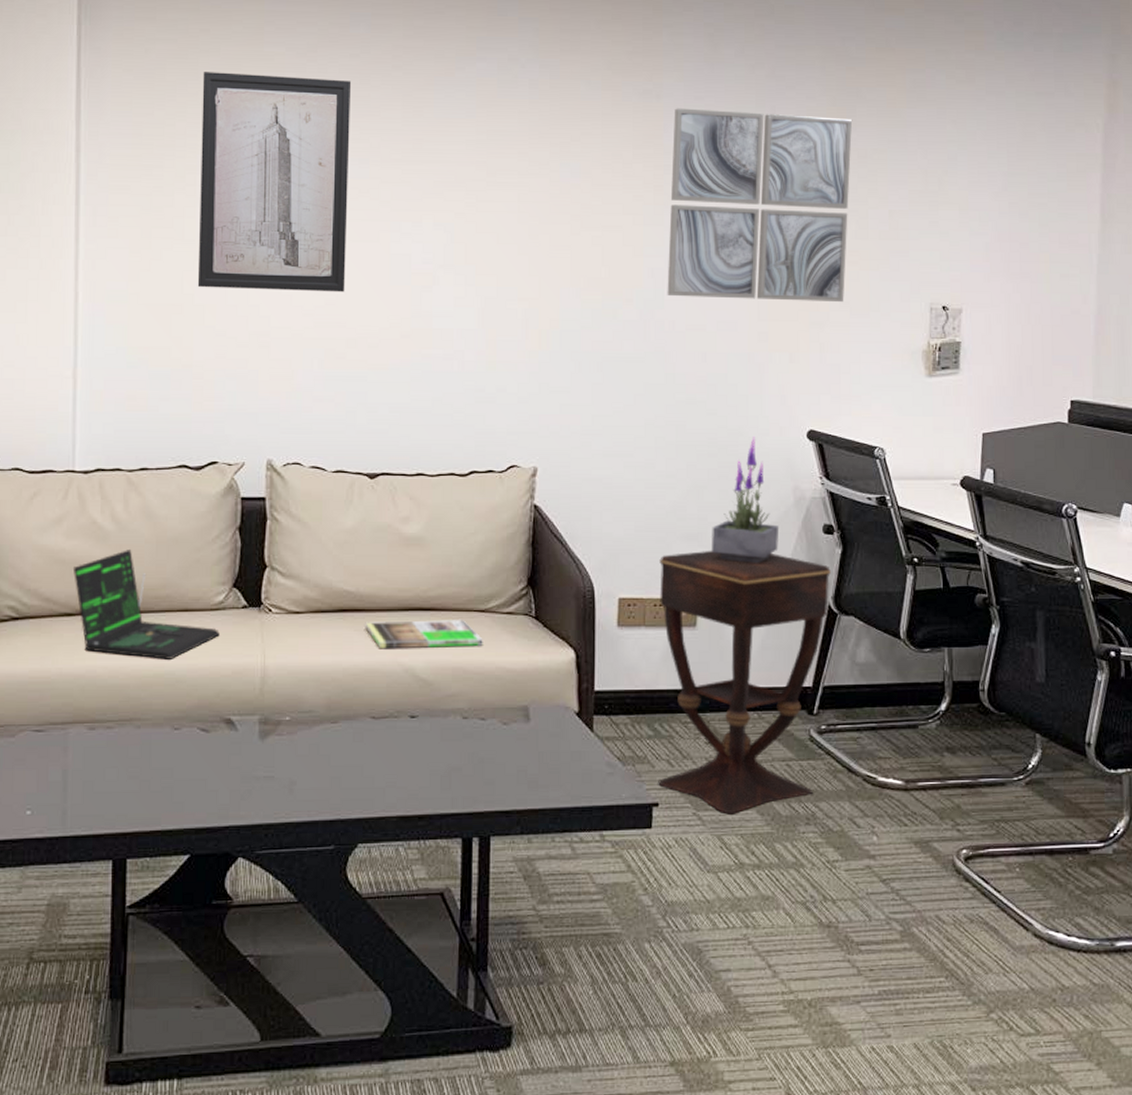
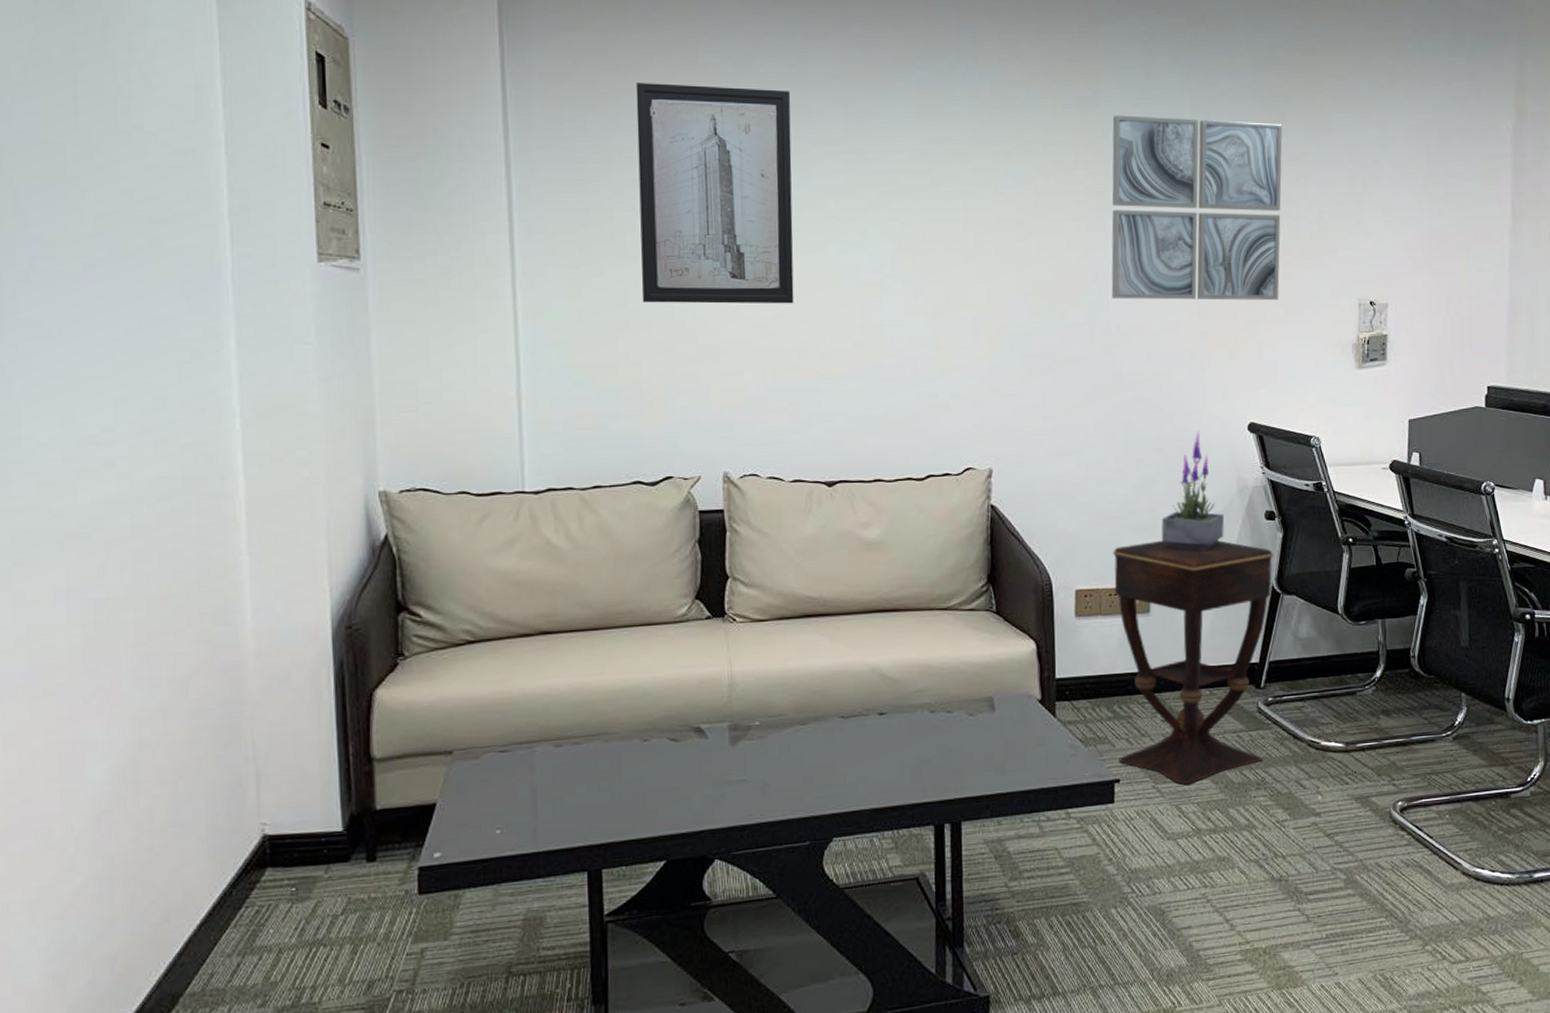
laptop: present [72,550,220,659] -> none [528,567,684,674]
magazine: present [365,618,483,649] -> none [830,617,947,651]

